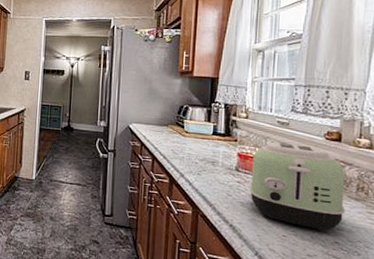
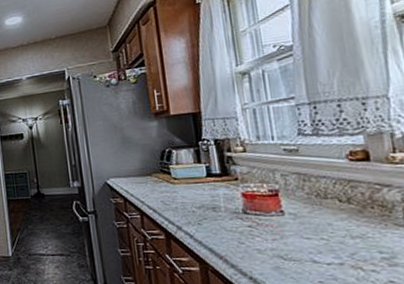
toaster: present [250,141,346,231] -> none [261,171,395,270]

